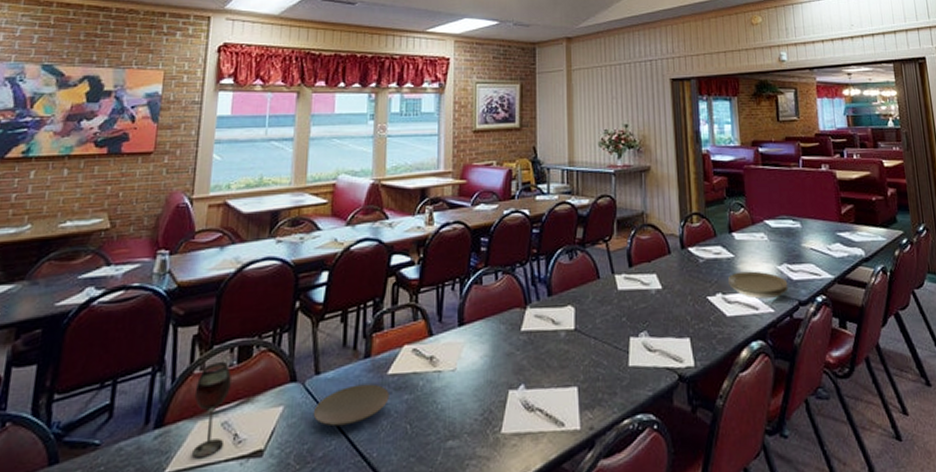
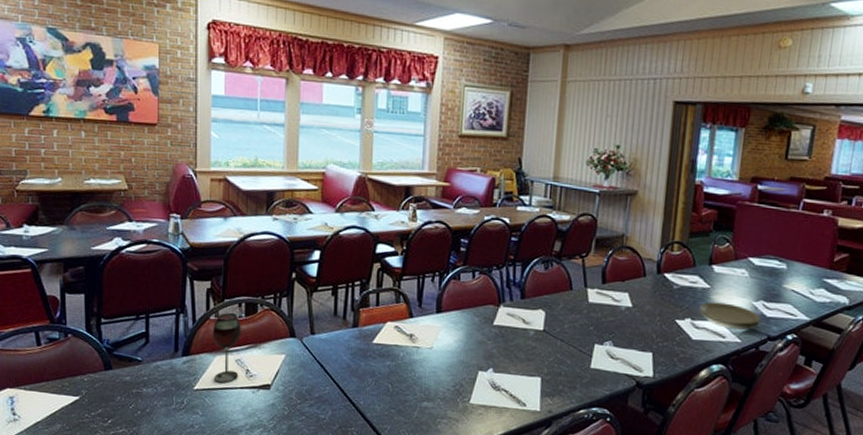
plate: present [313,383,389,427] -> none [310,347,374,377]

